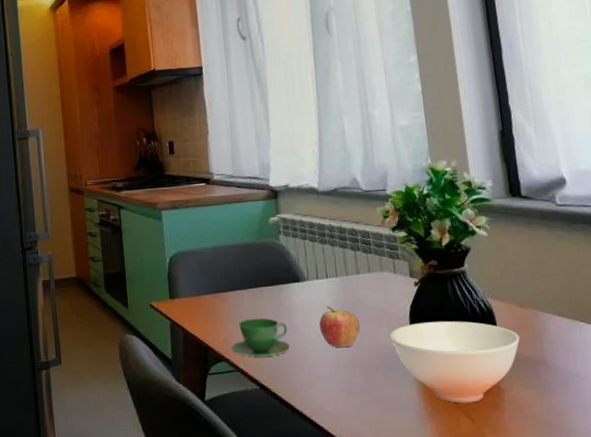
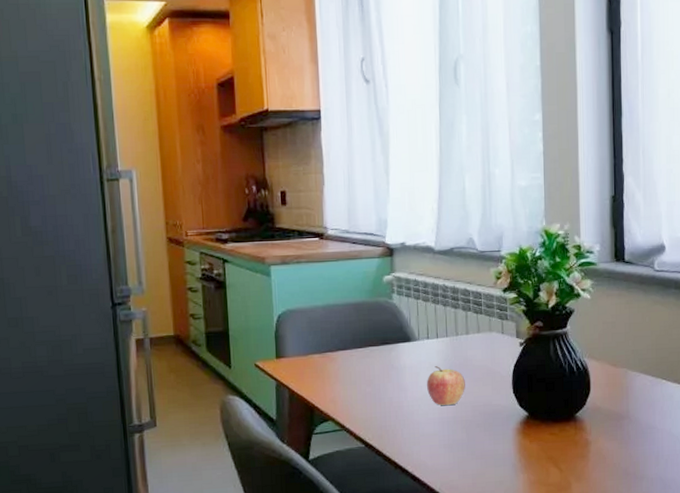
teacup: present [232,318,291,357] -> none [339,377,398,416]
bowl: present [389,320,520,404] -> none [492,379,609,456]

